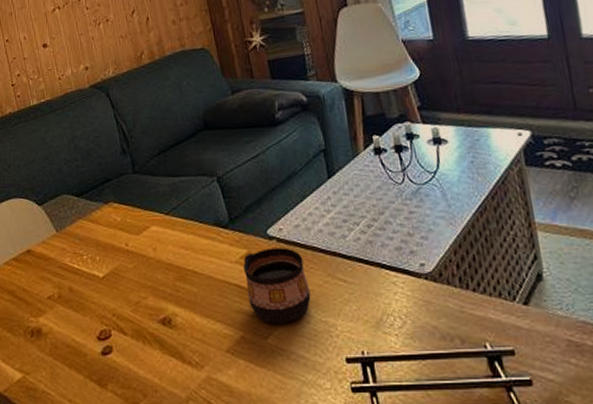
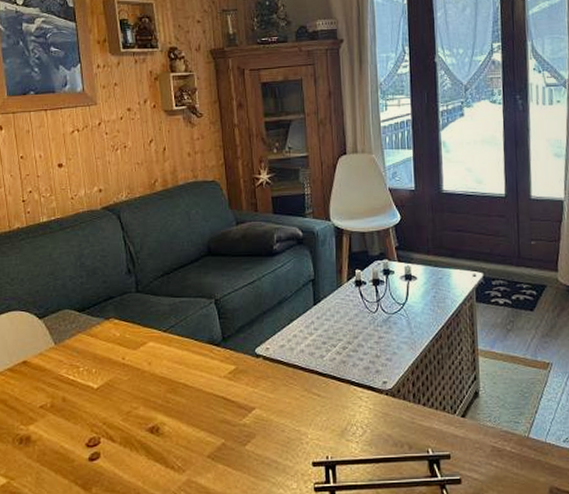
cup: present [242,248,311,323] -> none [230,365,288,432]

